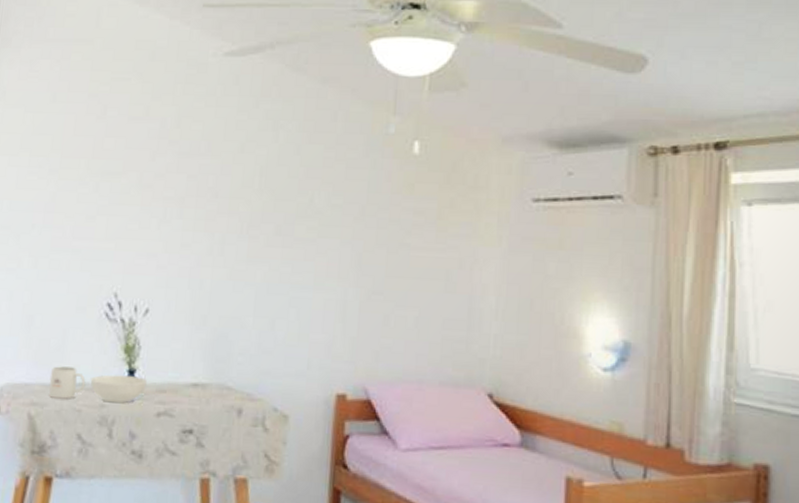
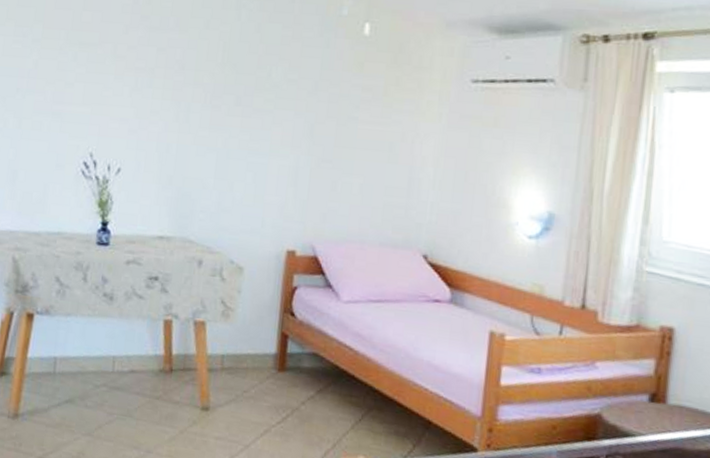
mug: present [48,366,86,399] -> none [31,216,64,246]
bowl: present [90,374,148,404] -> none [67,225,119,252]

